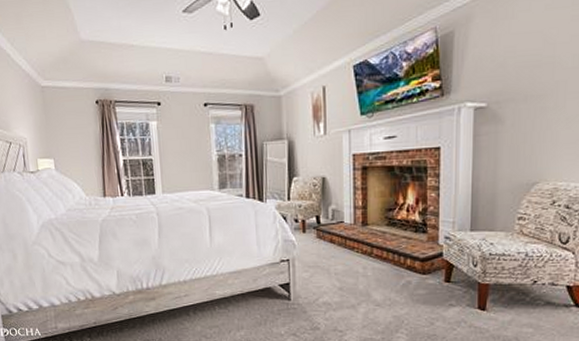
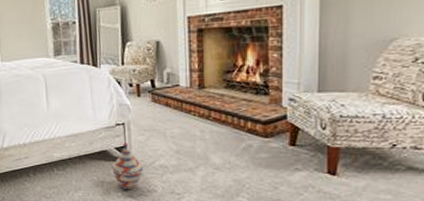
woven basket: none [274,279,308,328] -> present [110,142,144,190]

